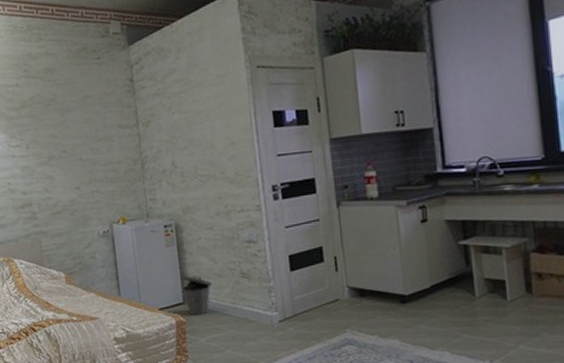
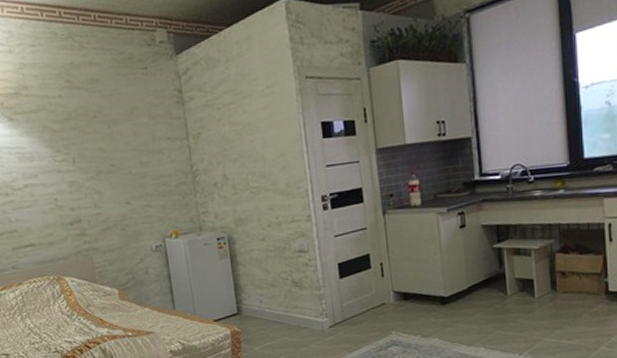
trash can: present [181,275,213,316] -> none [235,286,266,325]

